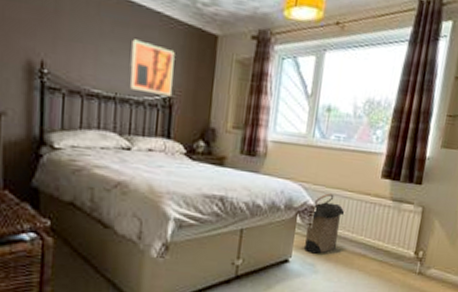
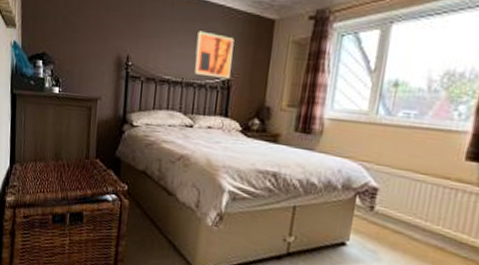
laundry hamper: present [304,193,345,254] -> none [365,174,416,241]

